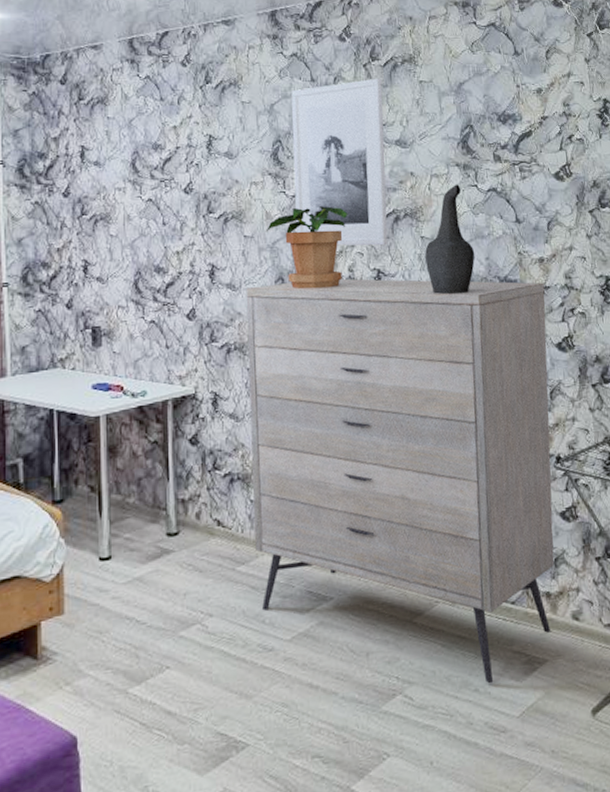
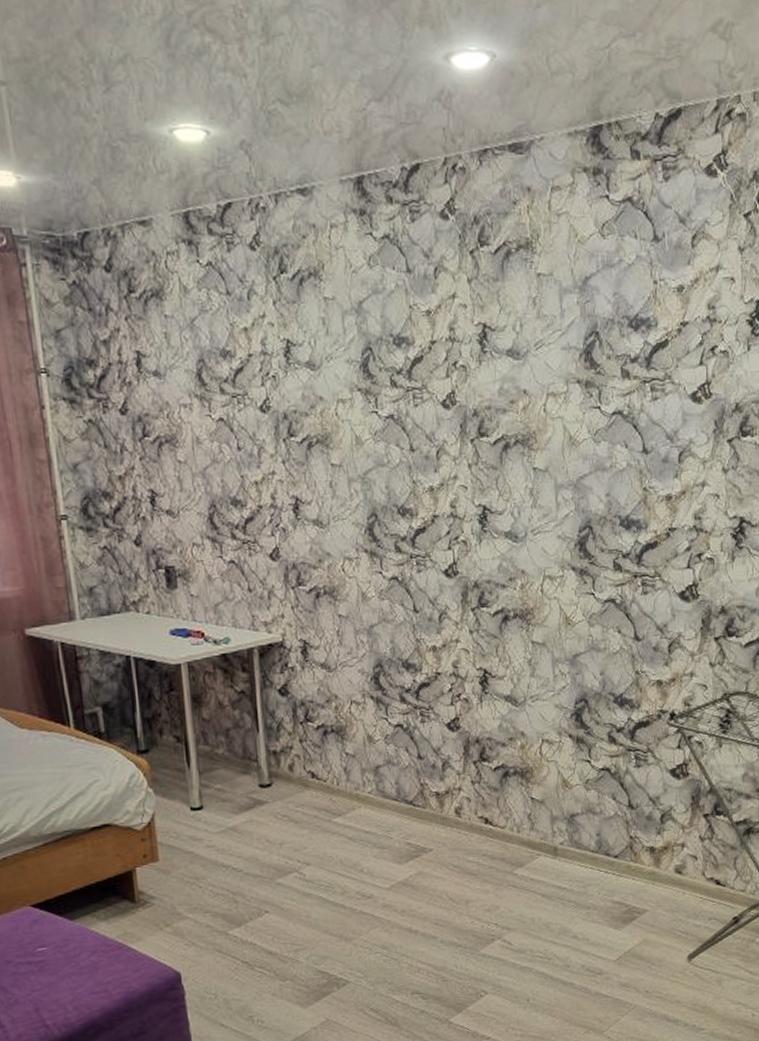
dresser: present [245,278,555,684] -> none [334,515,670,931]
potted plant: present [265,206,348,290] -> none [355,430,450,528]
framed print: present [291,78,388,246] -> none [383,269,496,478]
decorative vase: present [425,185,475,294] -> none [537,406,594,535]

